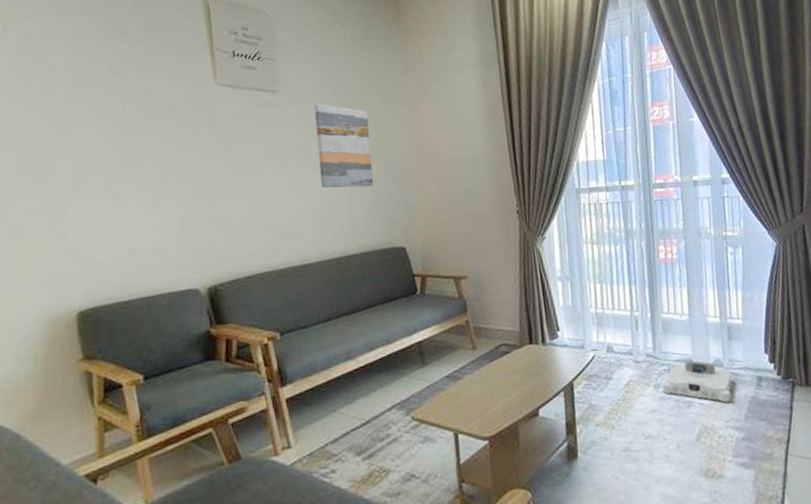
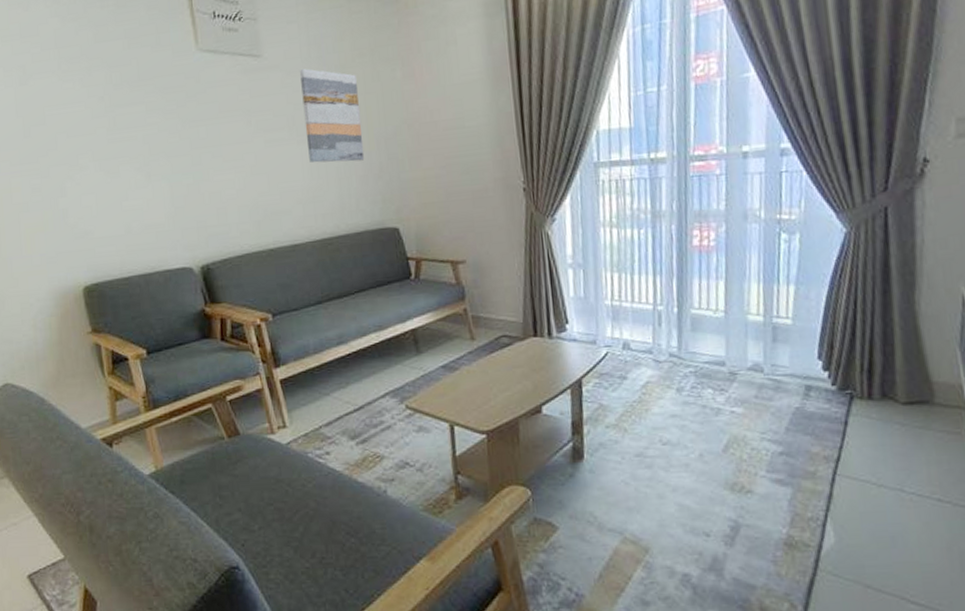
robot vacuum: present [661,360,732,403] -> none [685,363,773,412]

